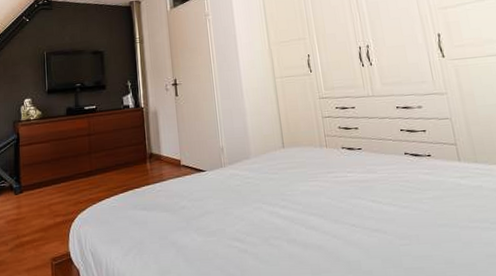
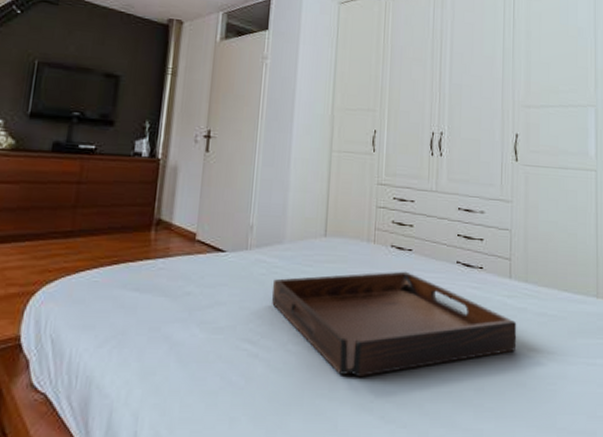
serving tray: none [247,167,479,261] -> present [271,271,517,377]

